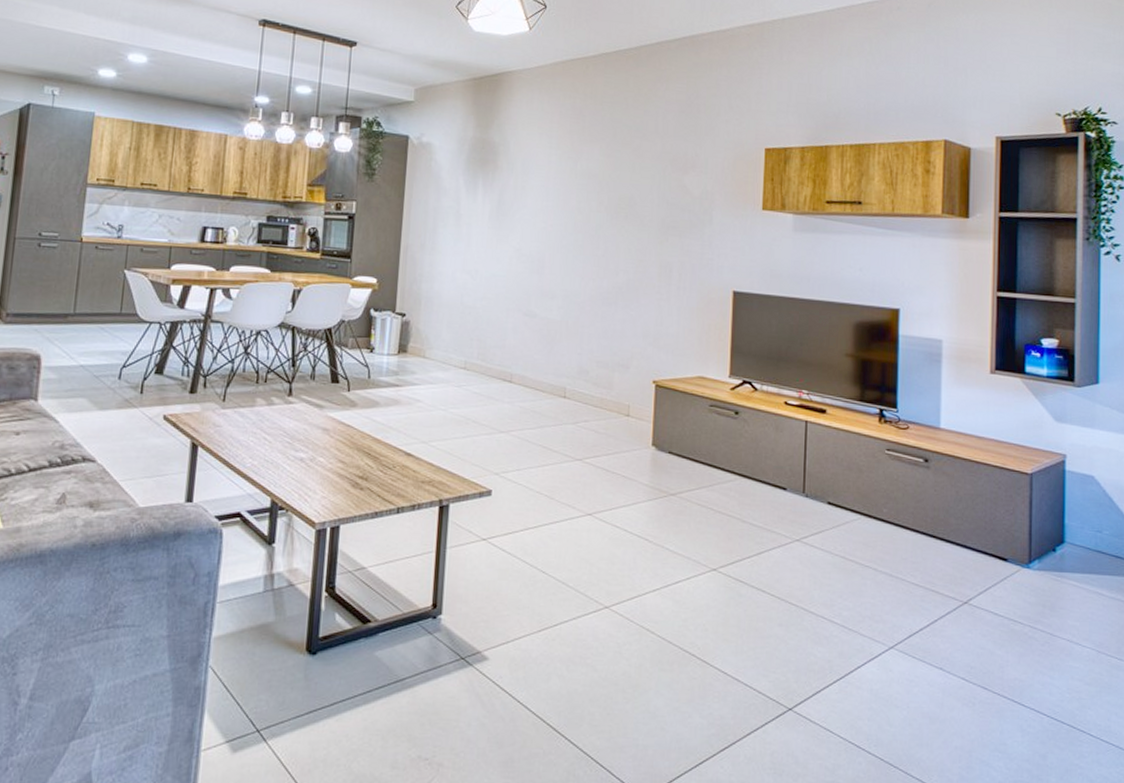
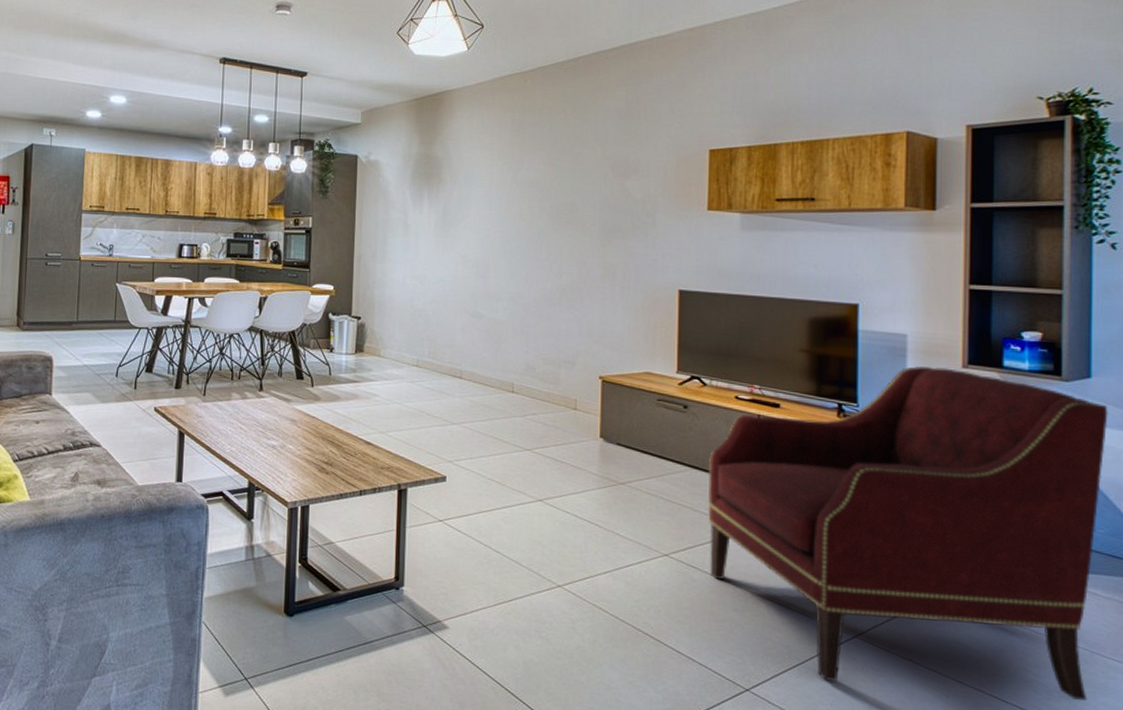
armchair: none [755,371,1113,700] -> present [707,365,1108,700]

